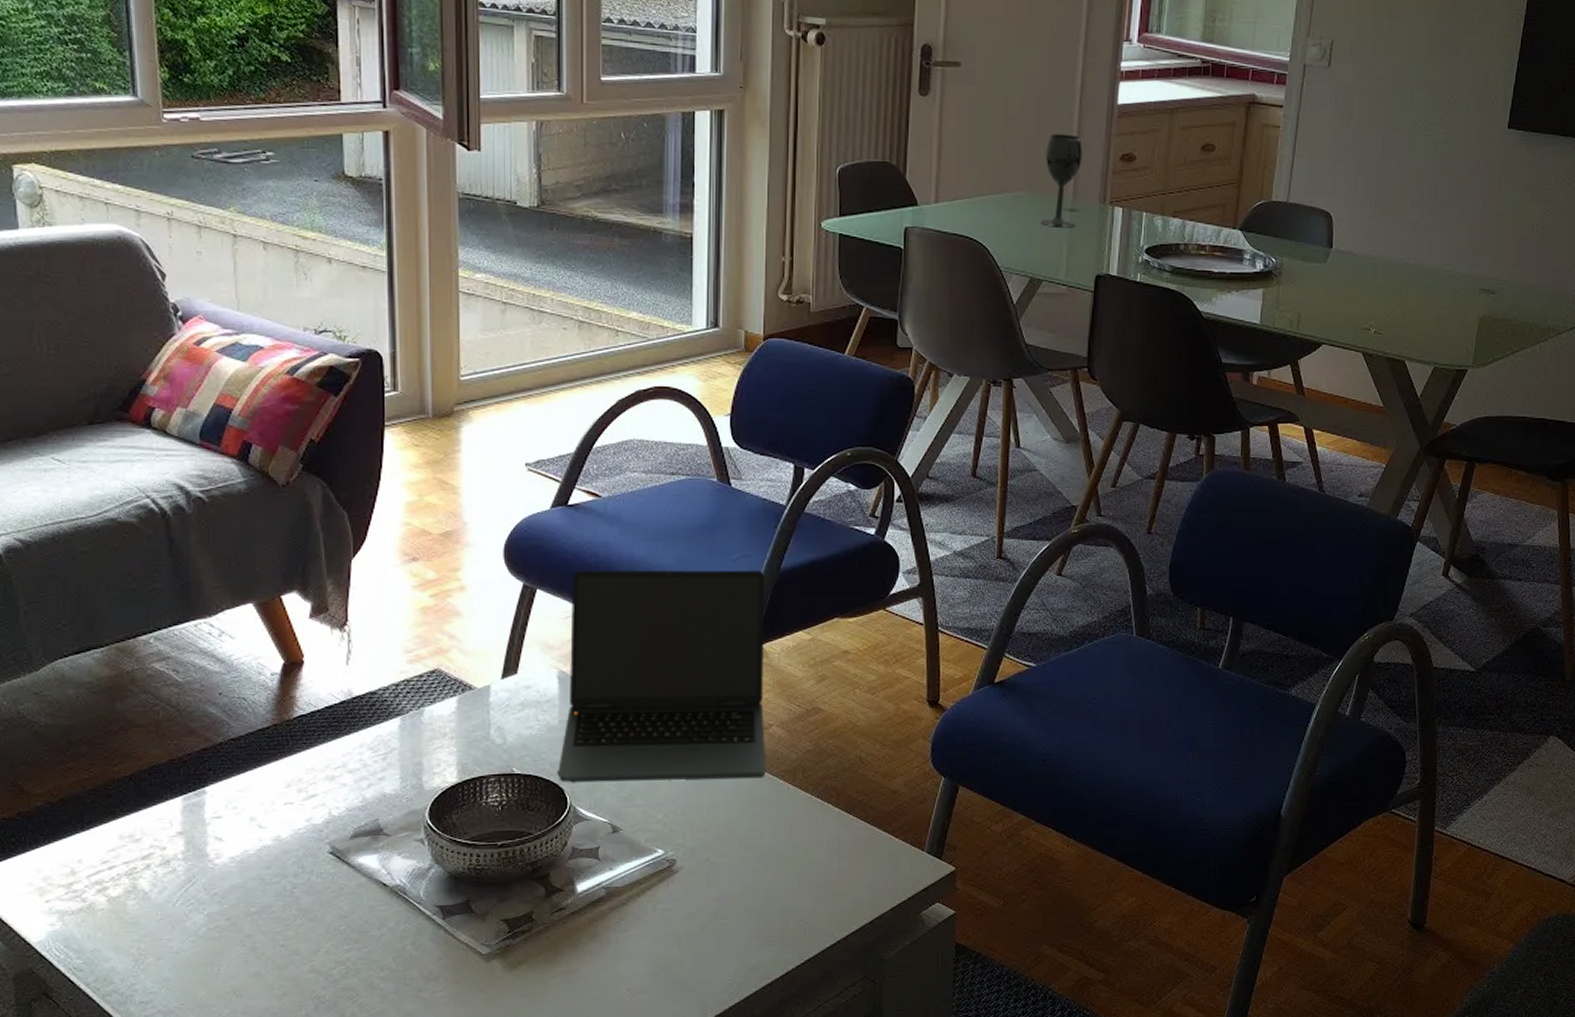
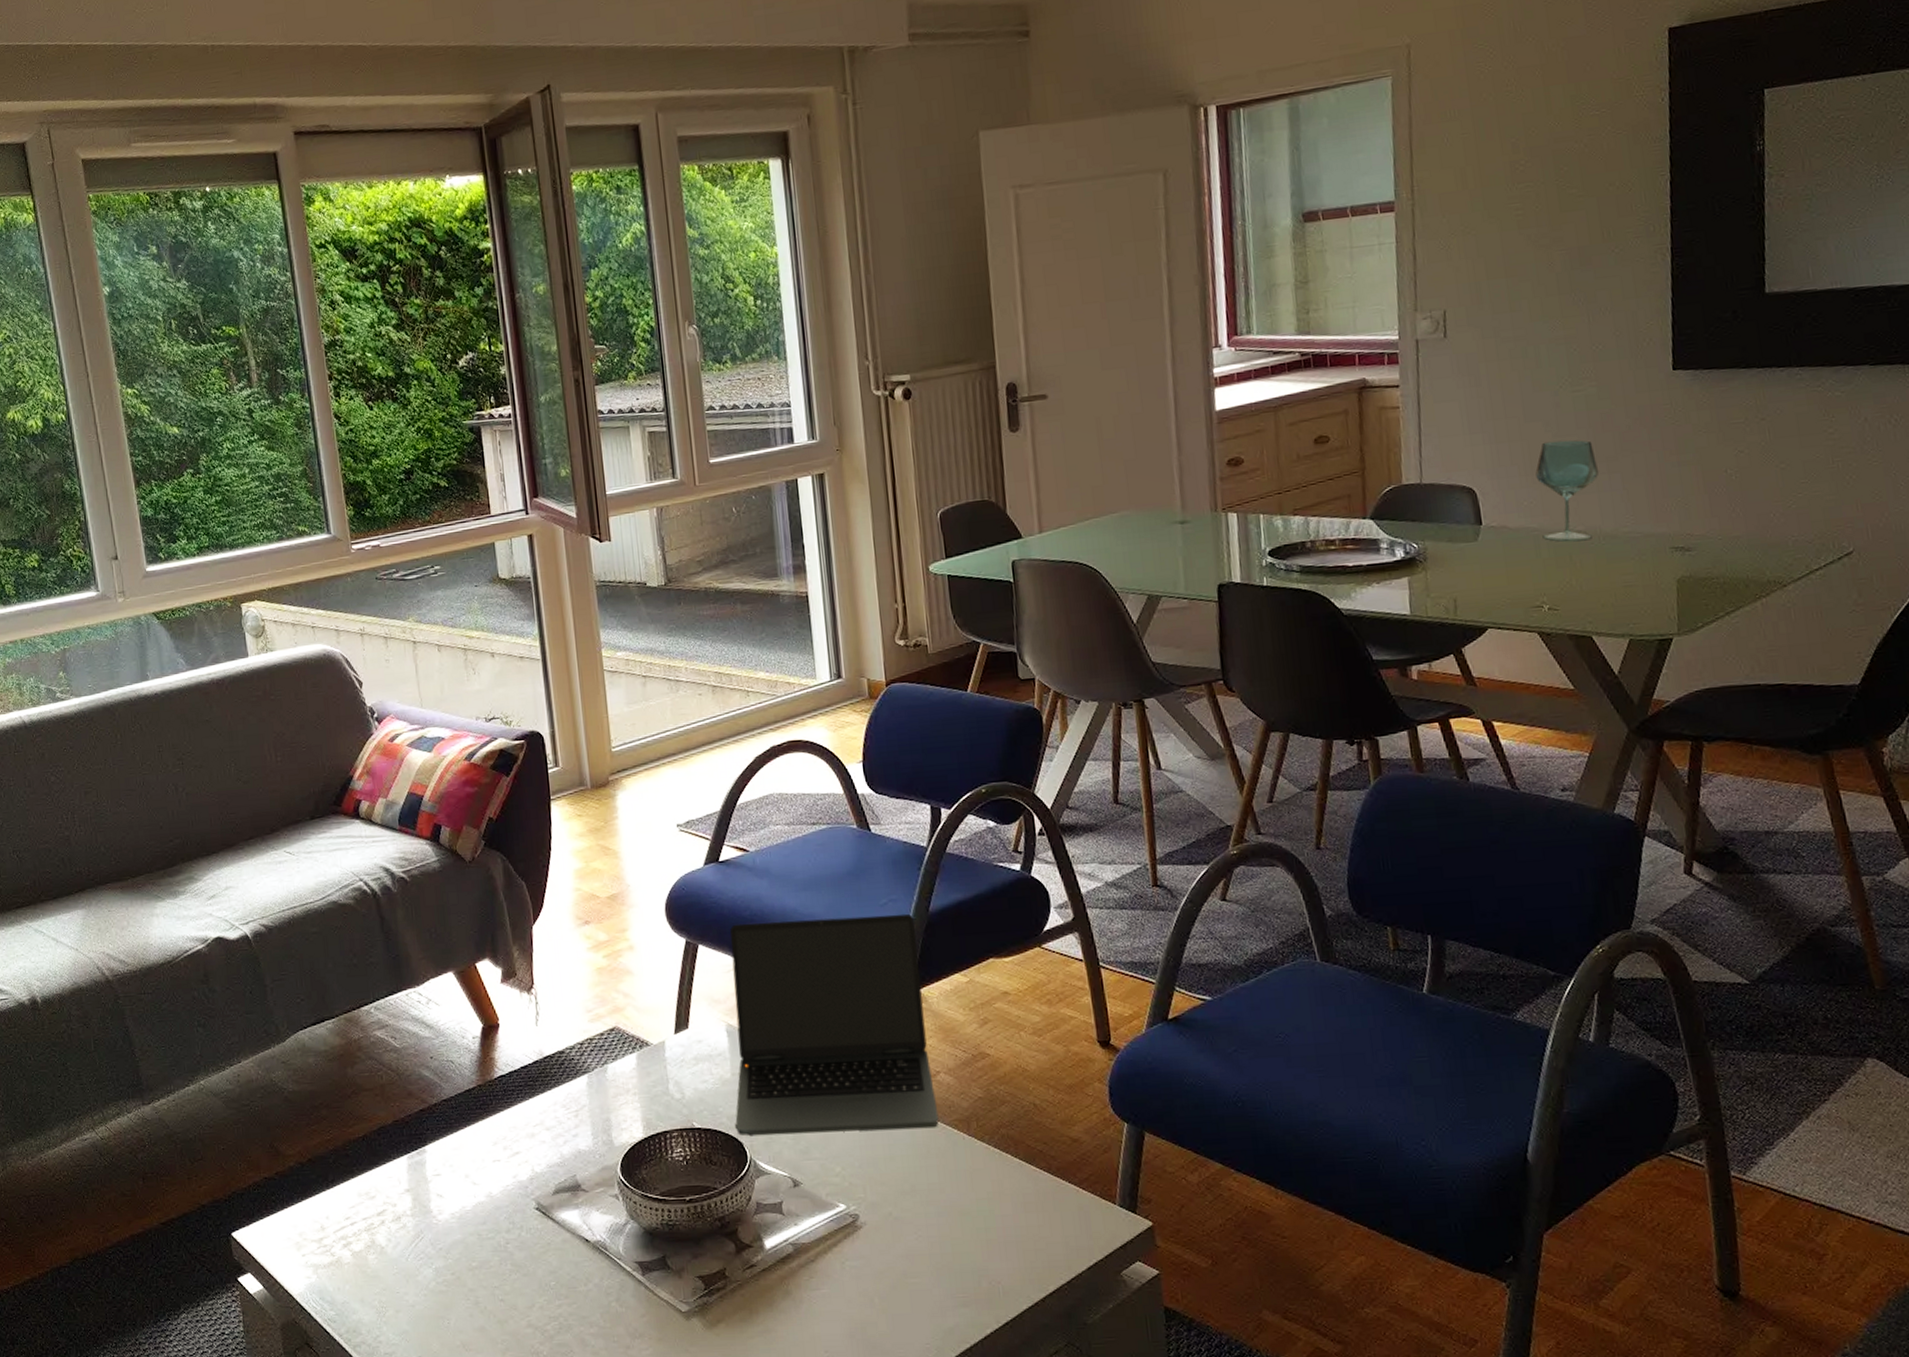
wine glass: present [1040,134,1083,228] -> none [1146,447,1188,542]
wine glass: none [1380,178,1435,274] -> present [1535,440,1599,543]

